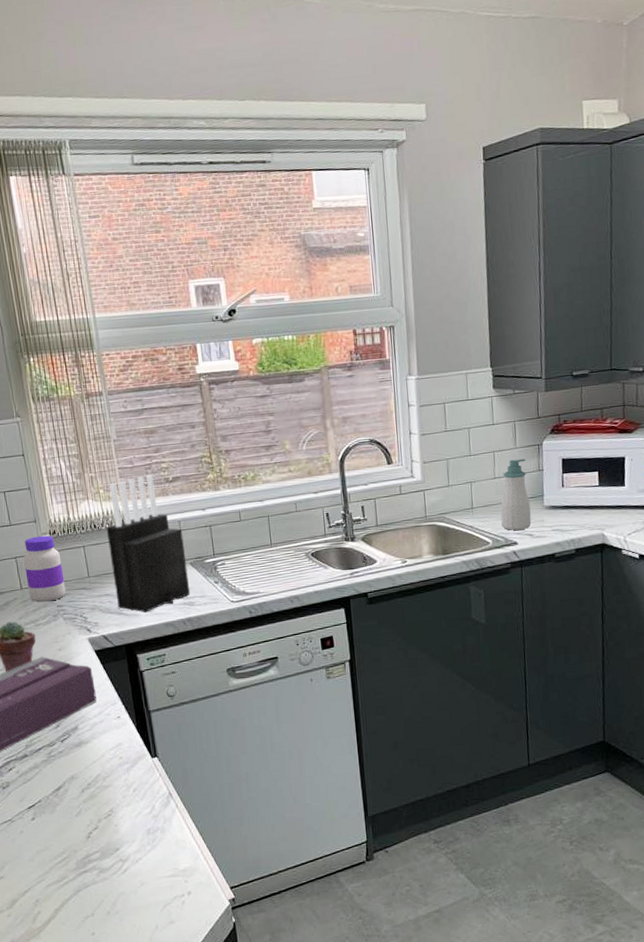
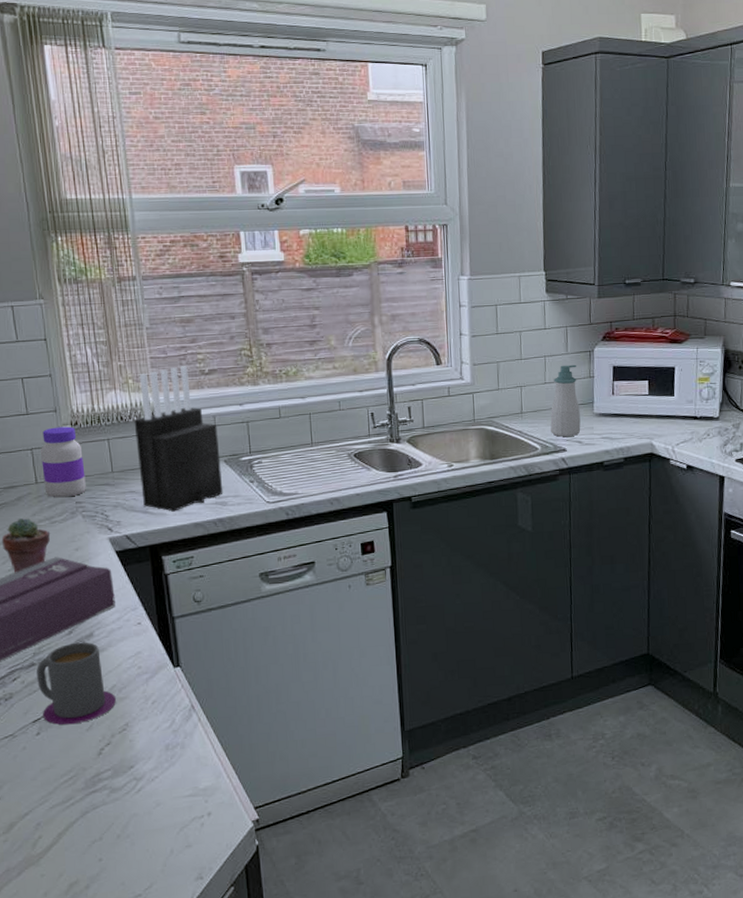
mug: none [29,735,102,811] -> present [37,642,117,725]

